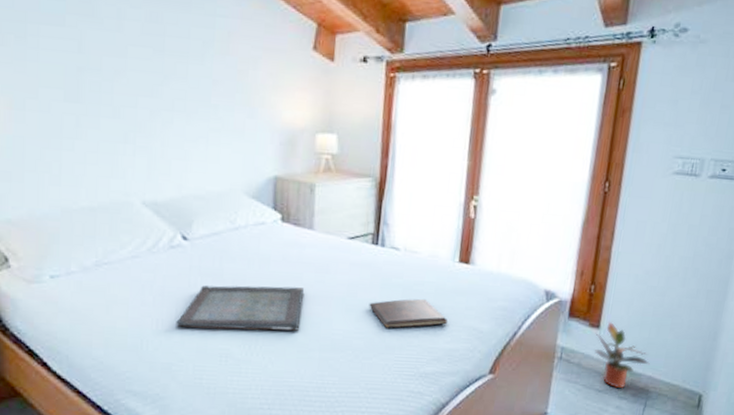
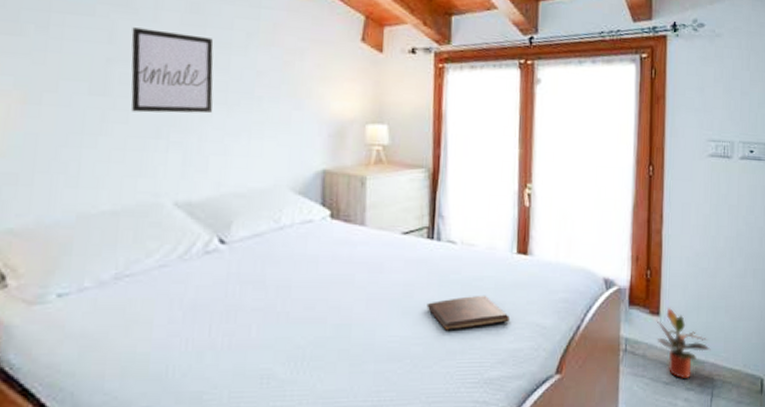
wall art: none [98,37,173,121] -> present [131,27,214,114]
serving tray: present [176,285,305,331] -> none [209,291,357,346]

